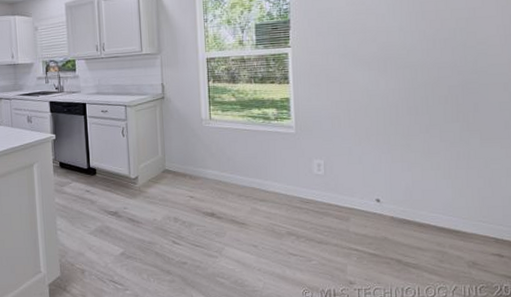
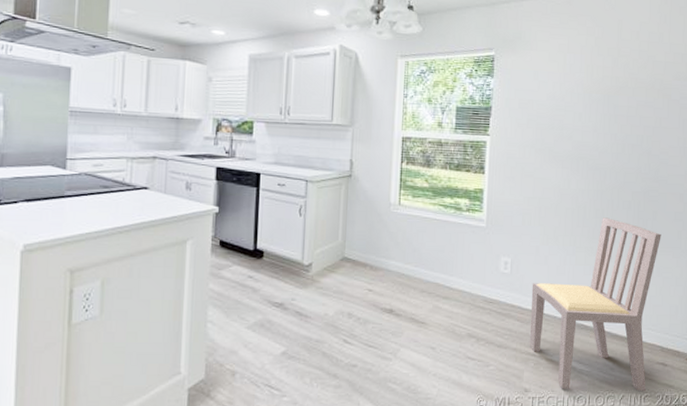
dining chair: none [347,114,486,283] -> present [530,217,662,392]

